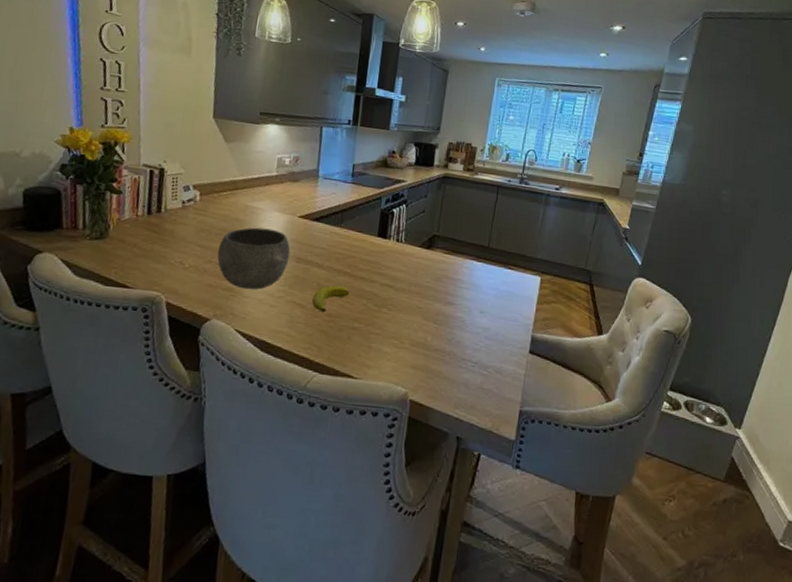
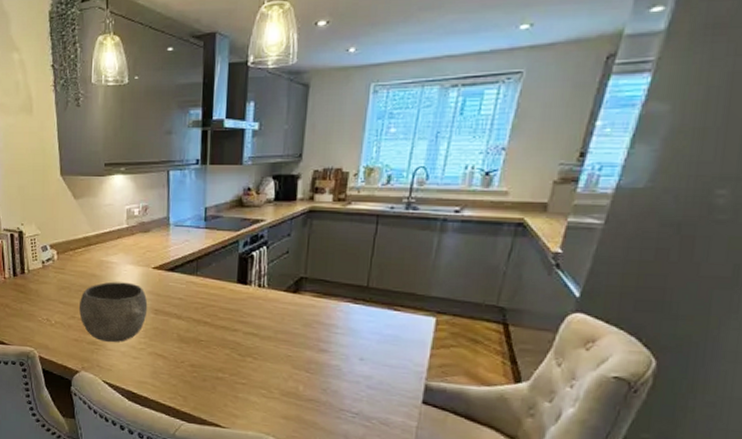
banana: present [312,285,349,313] -> none [174,336,211,364]

